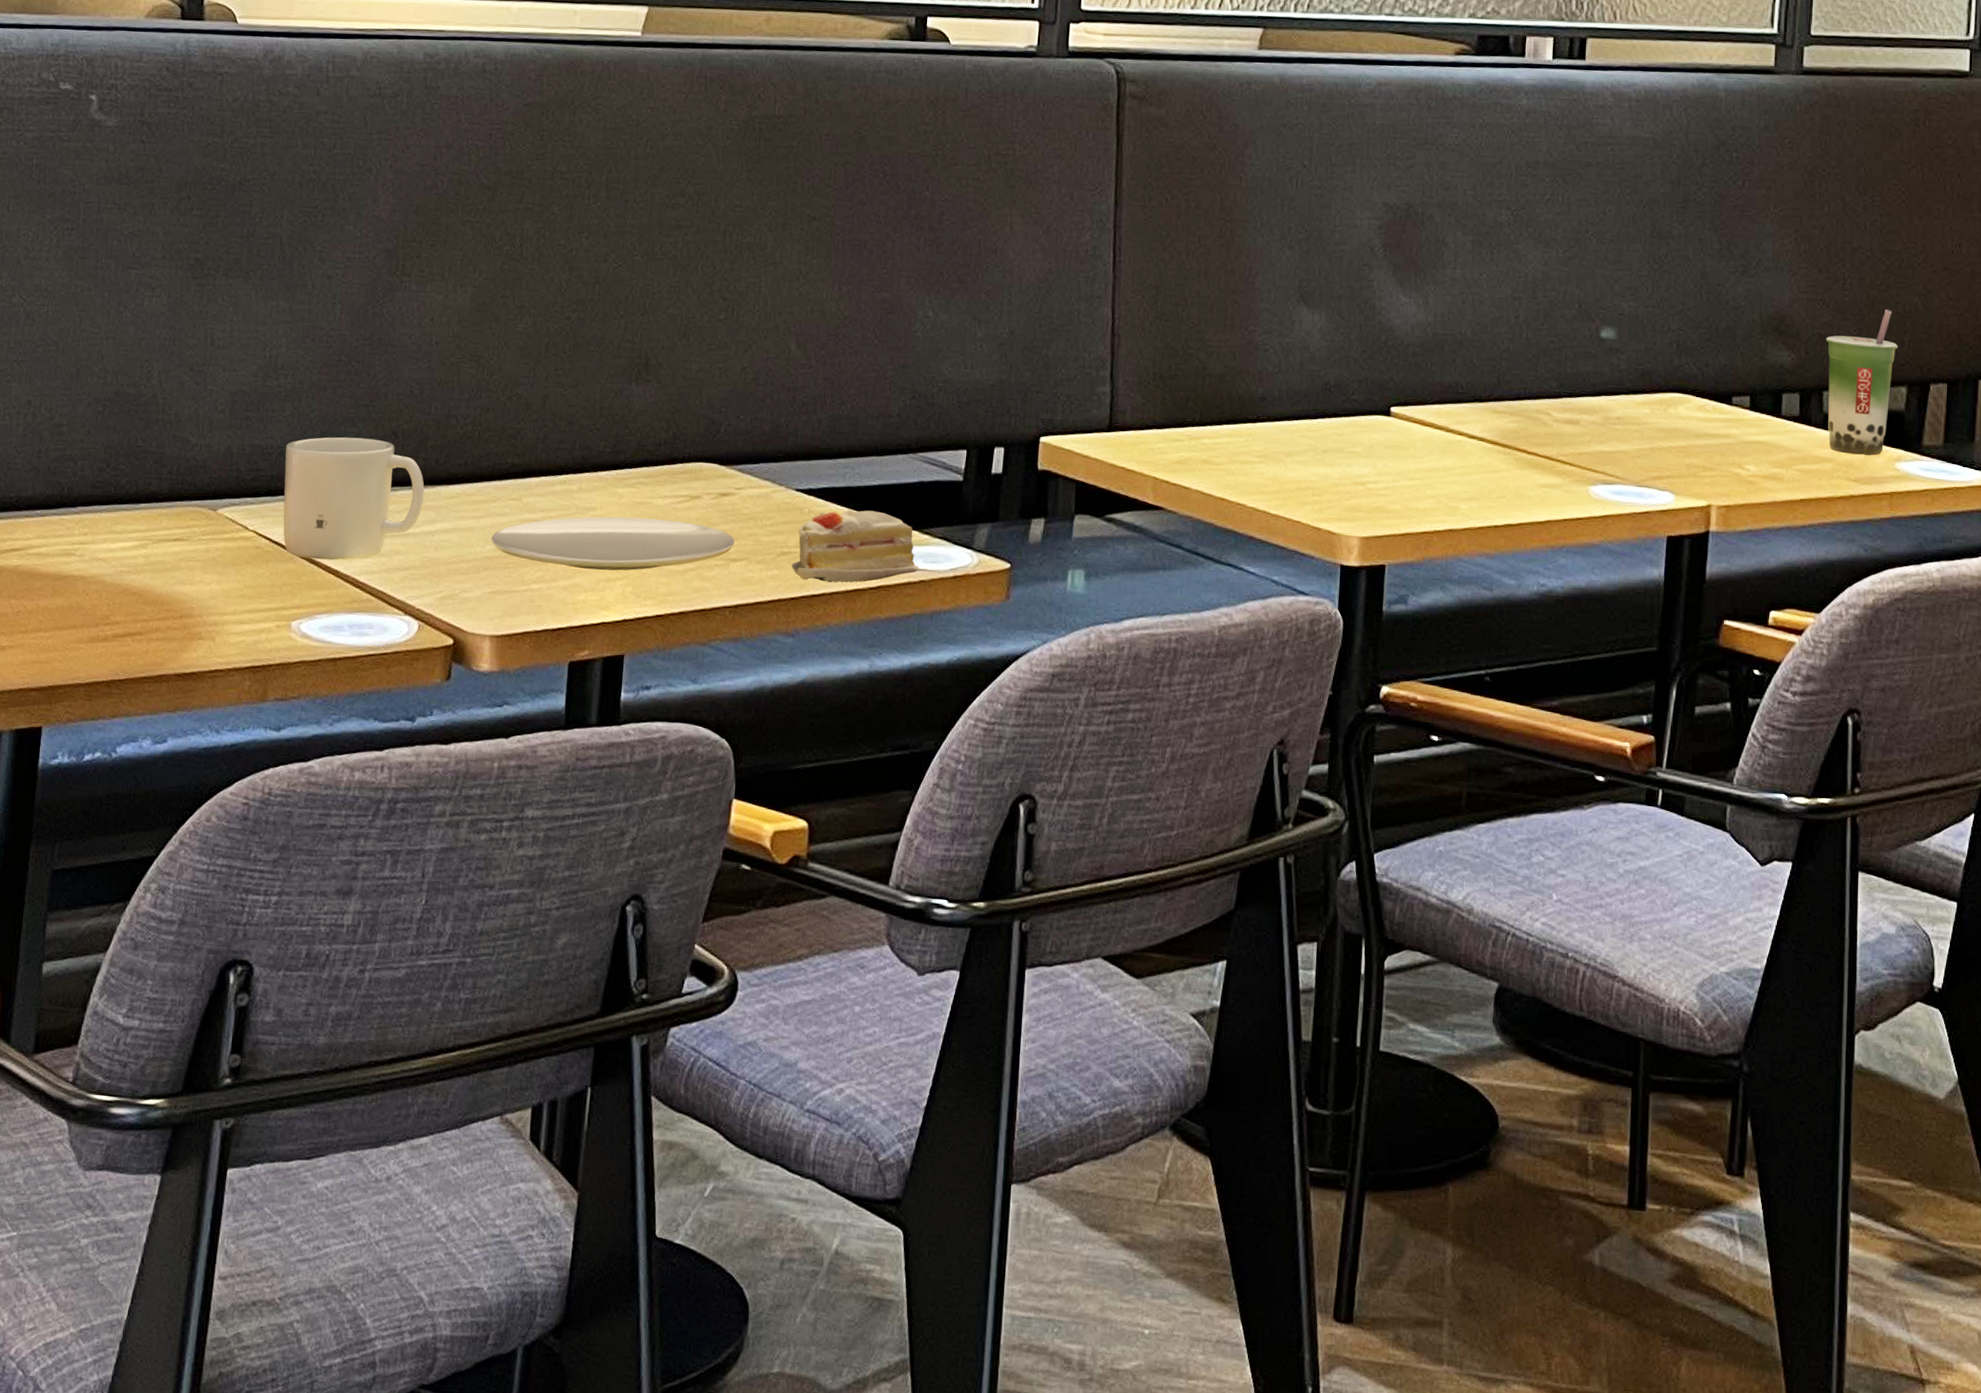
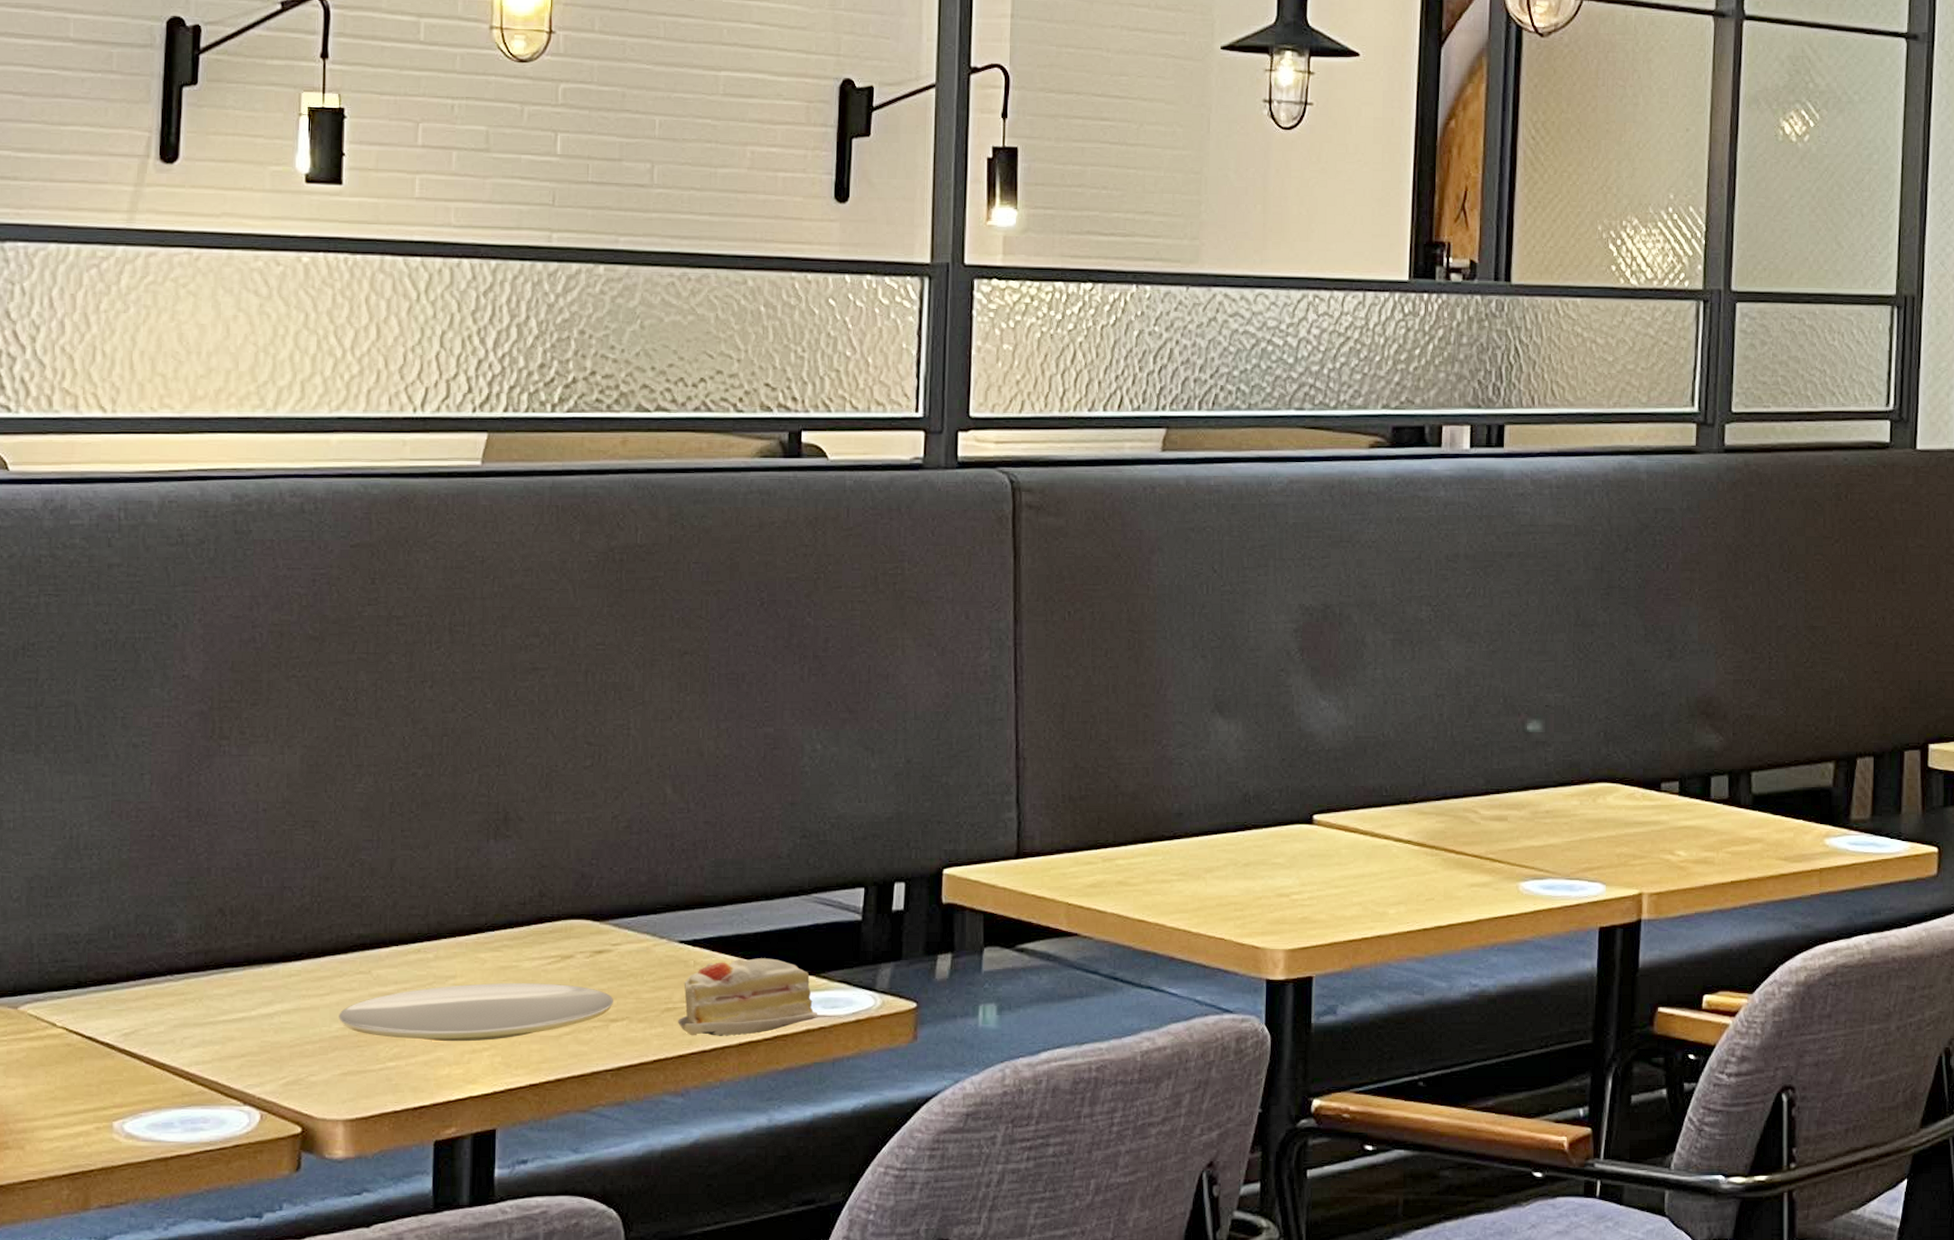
mug: present [283,437,425,560] -> none [94,918,259,1053]
beverage cup: present [1825,309,1898,456] -> none [1753,686,1824,833]

